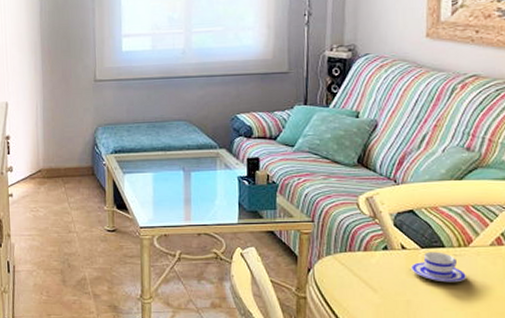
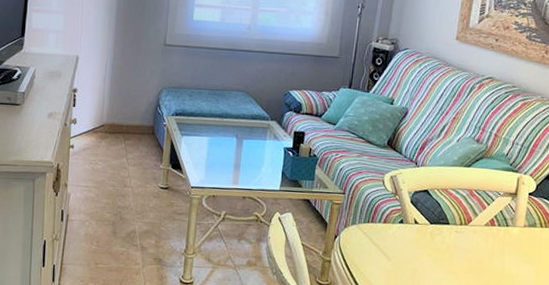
teacup: present [410,251,466,283] -> none [419,227,463,256]

